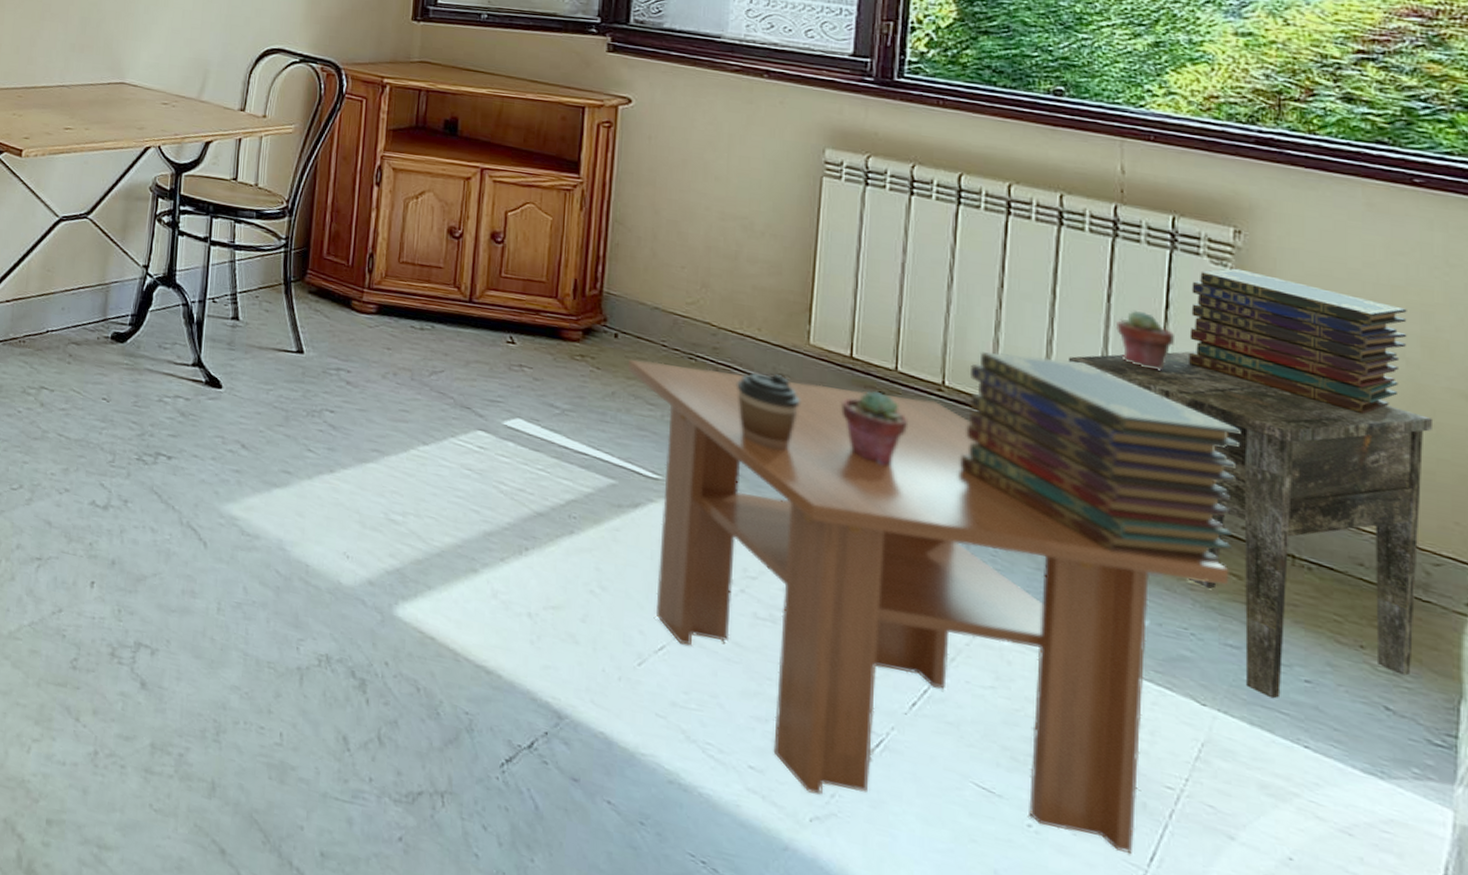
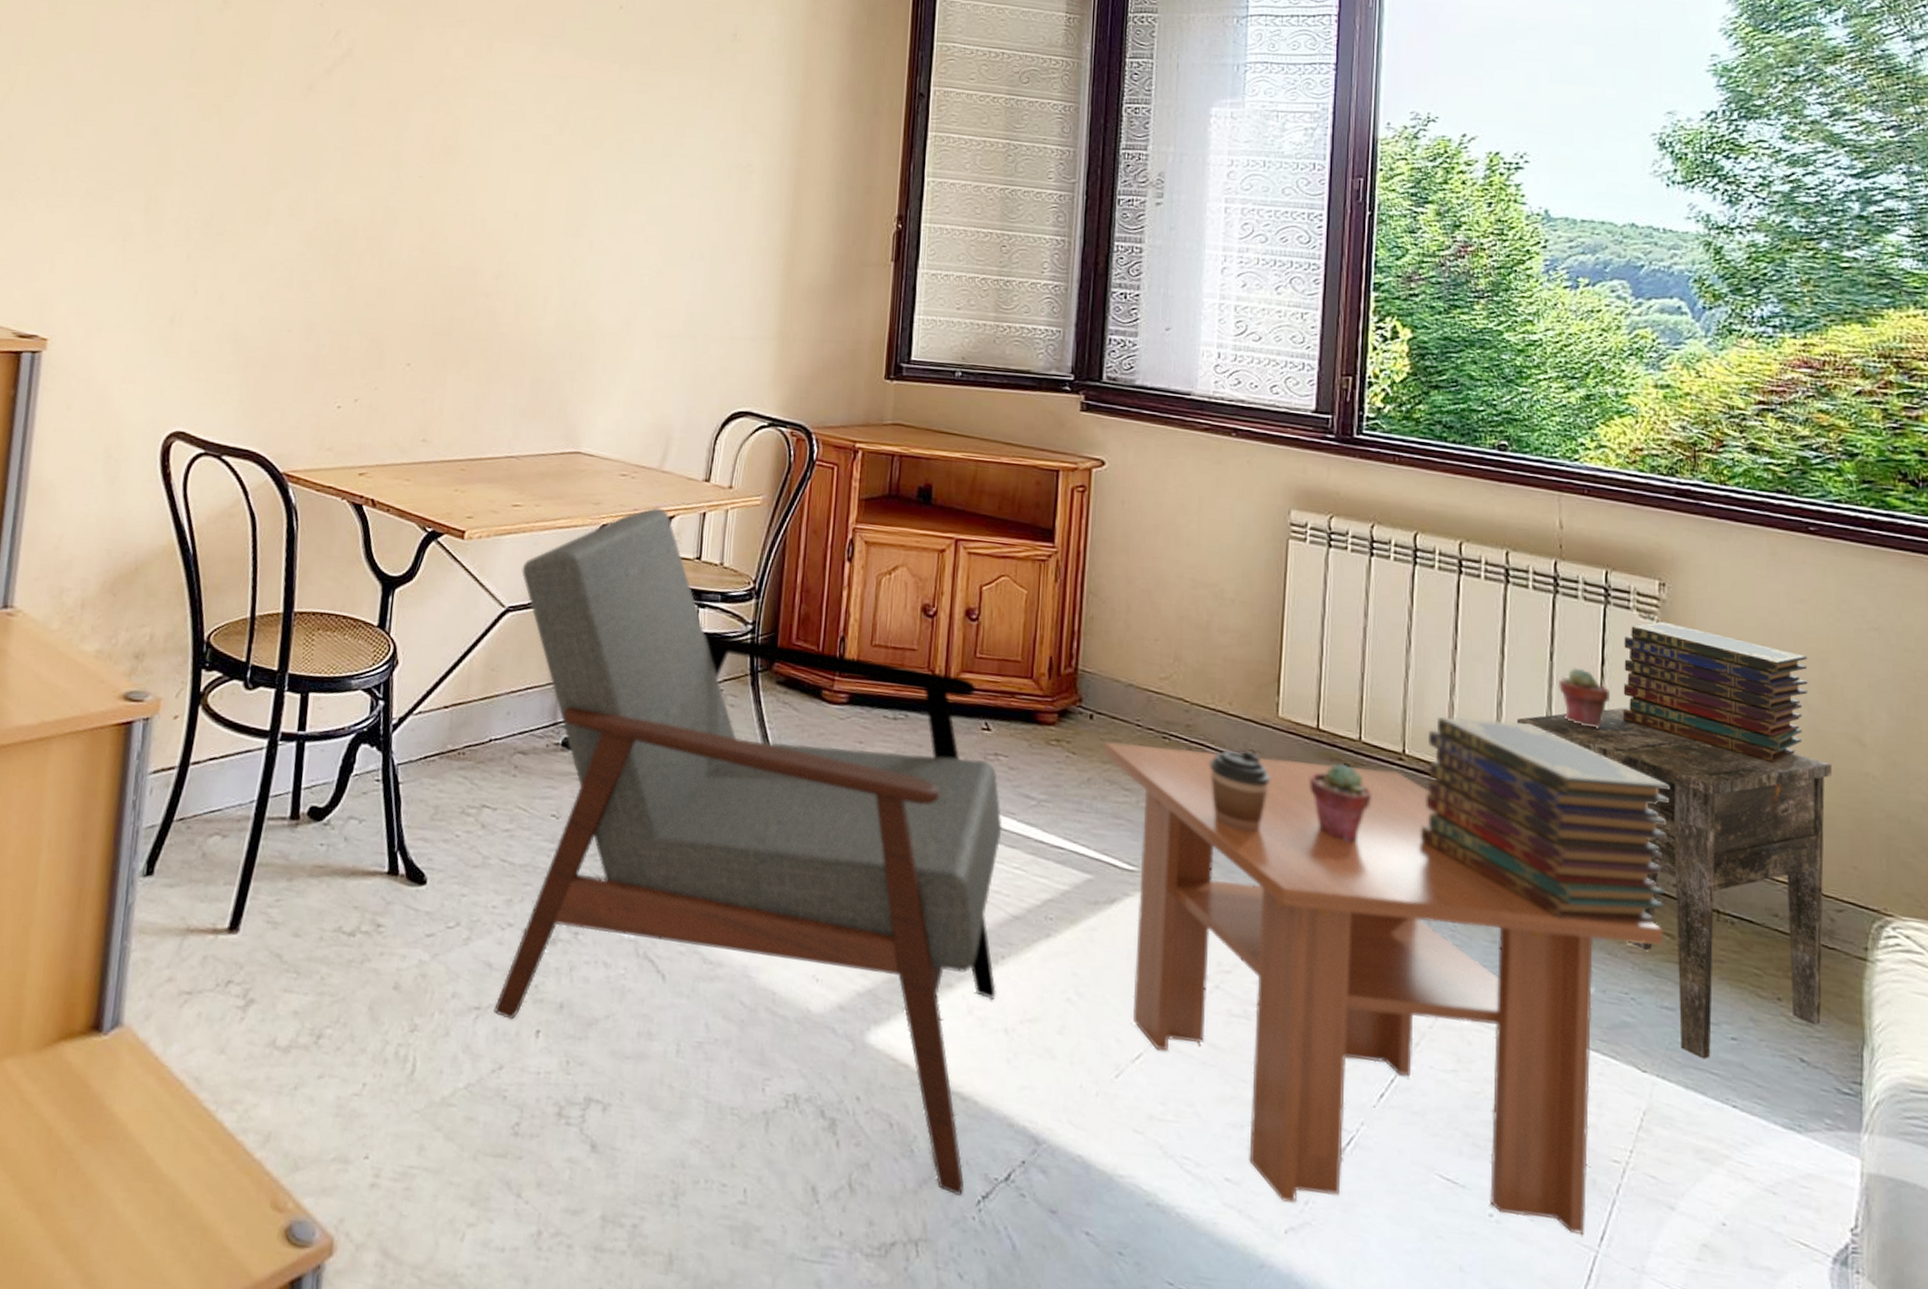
armchair: none [53,132,527,757] -> present [494,507,1002,1196]

